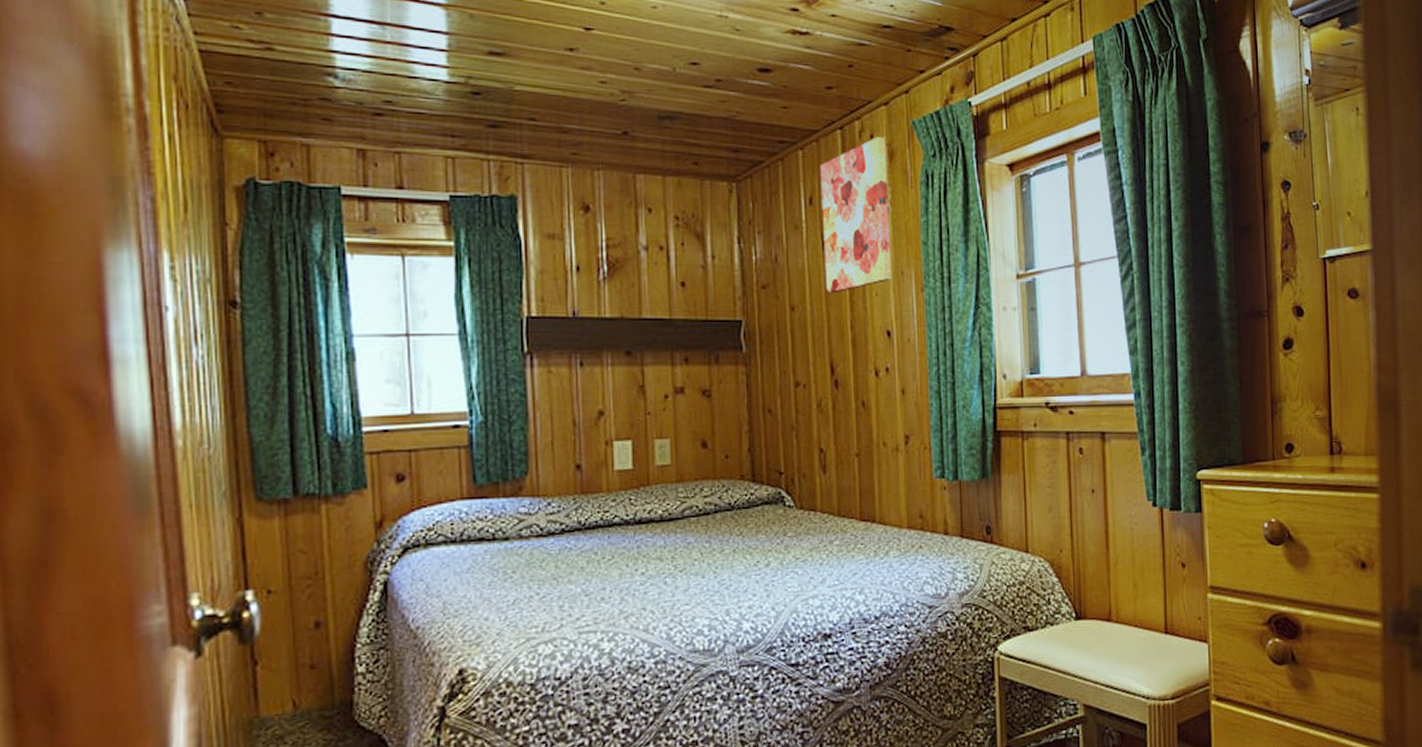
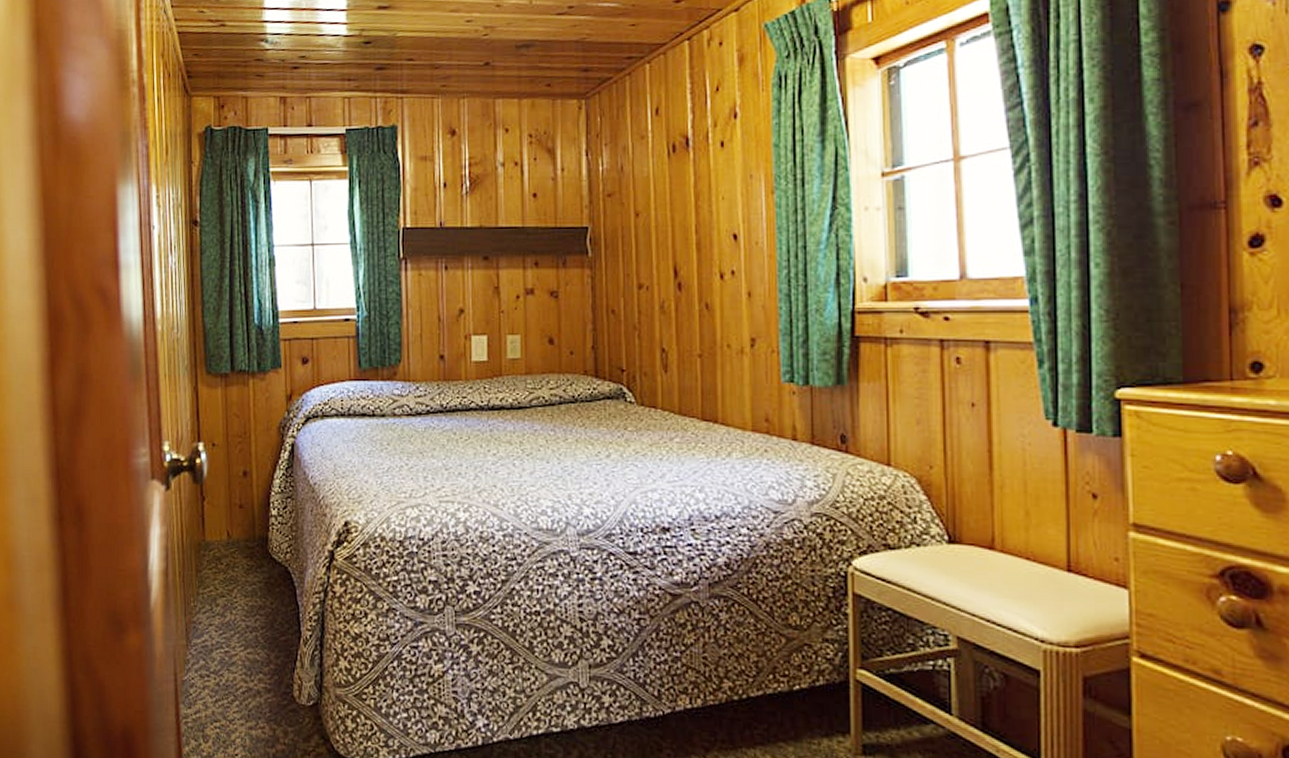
wall art: present [819,136,892,294] -> none [666,42,740,199]

